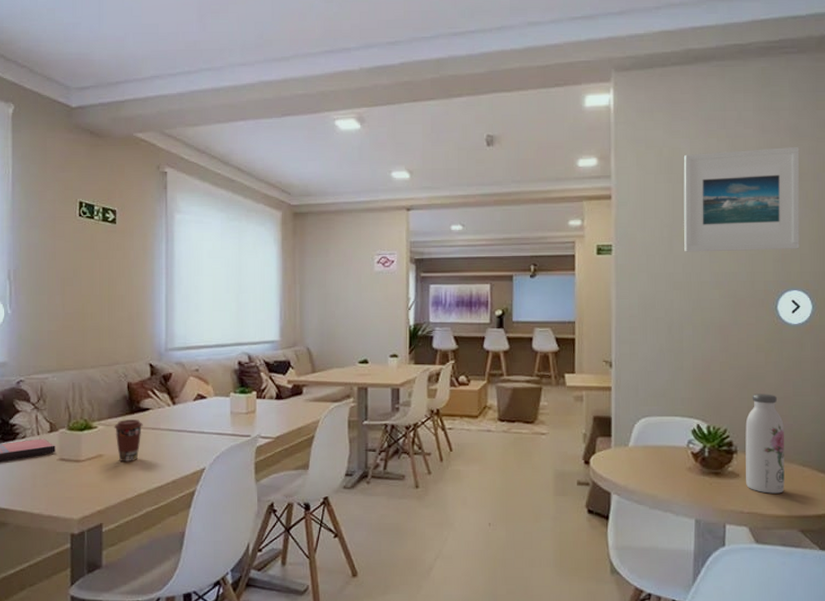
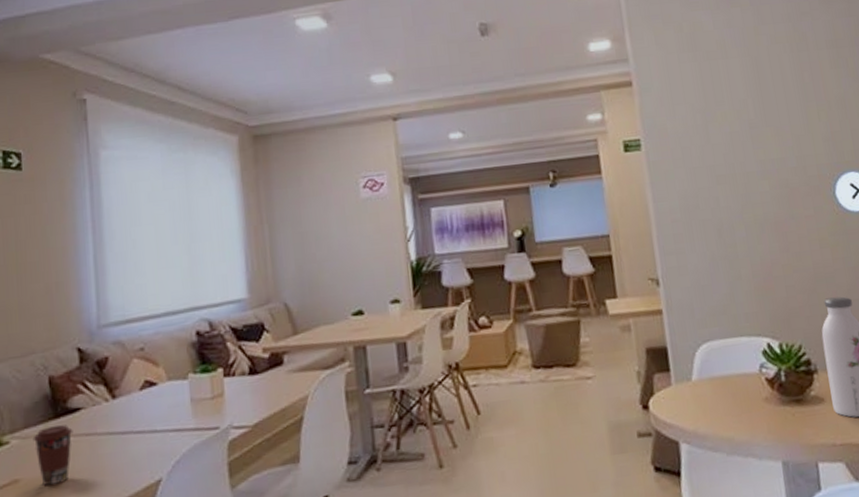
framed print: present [683,146,800,252] -> none [706,9,849,140]

